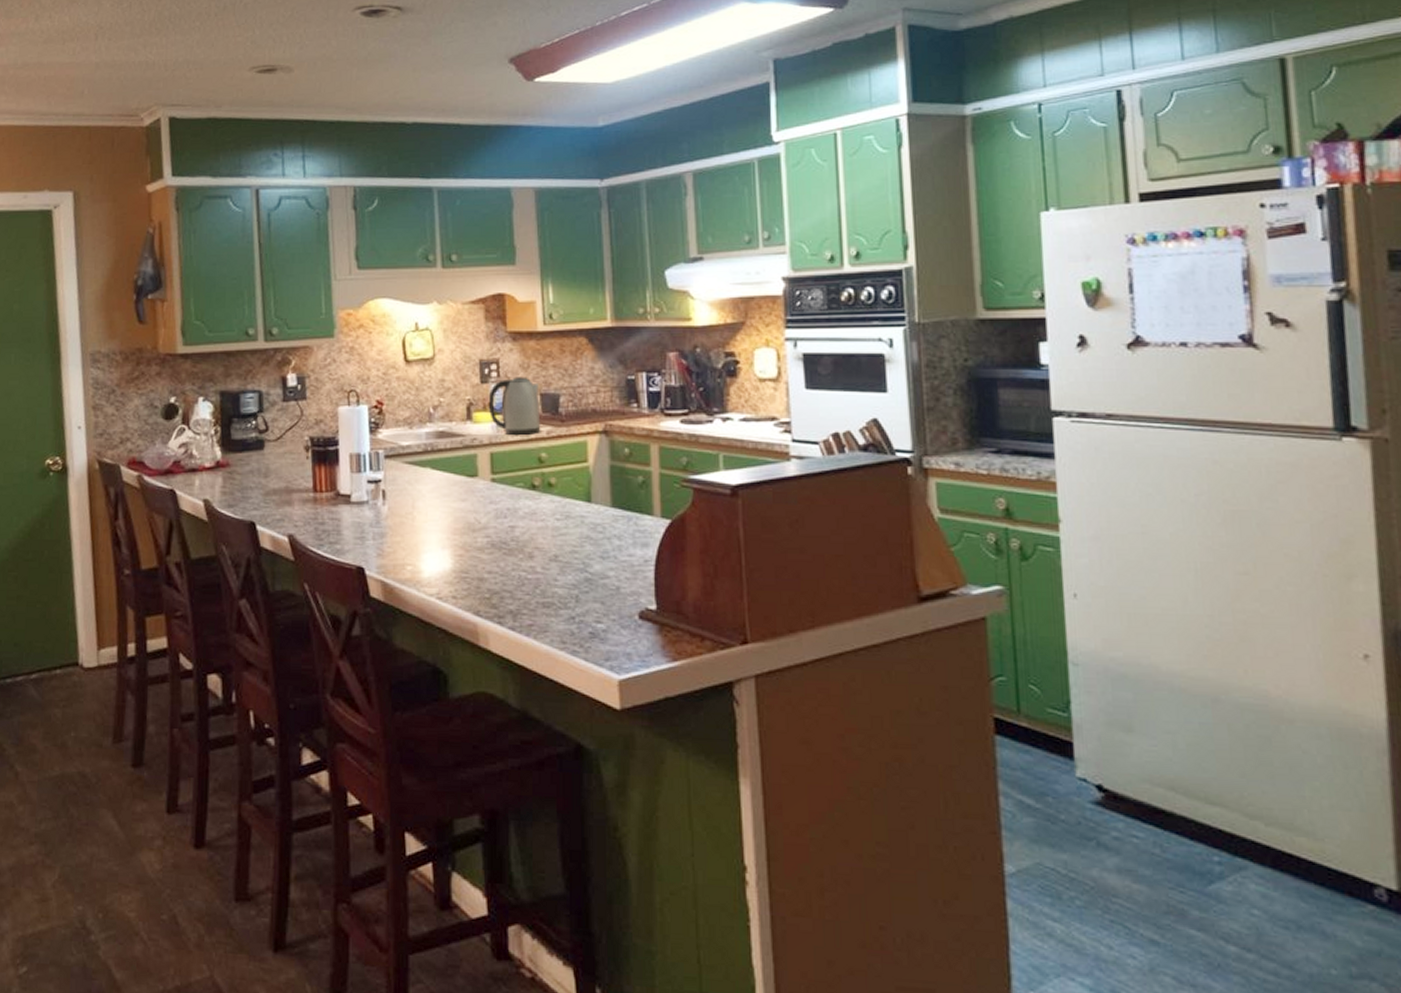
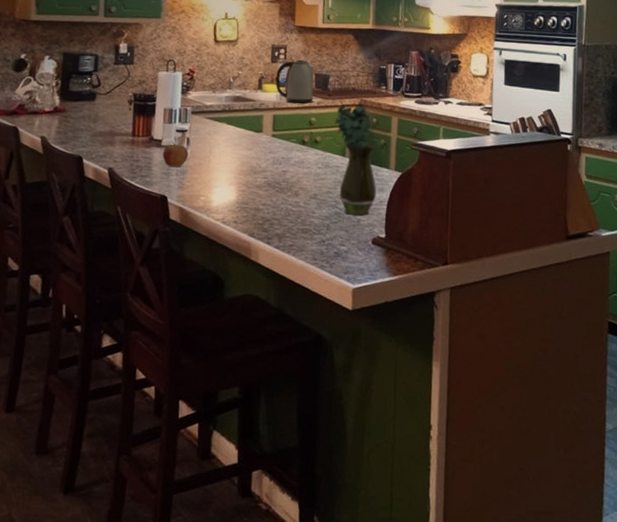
fruit: none [353,496,386,530] -> present [162,141,189,168]
vase: none [572,426,639,581] -> present [334,100,377,216]

